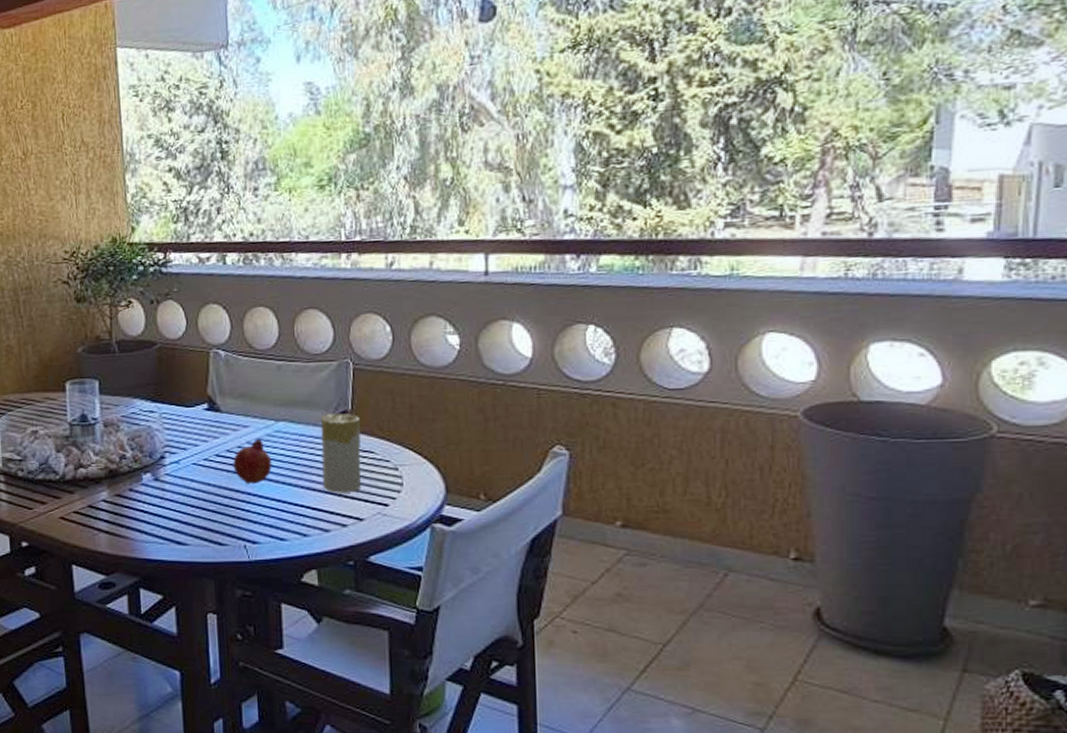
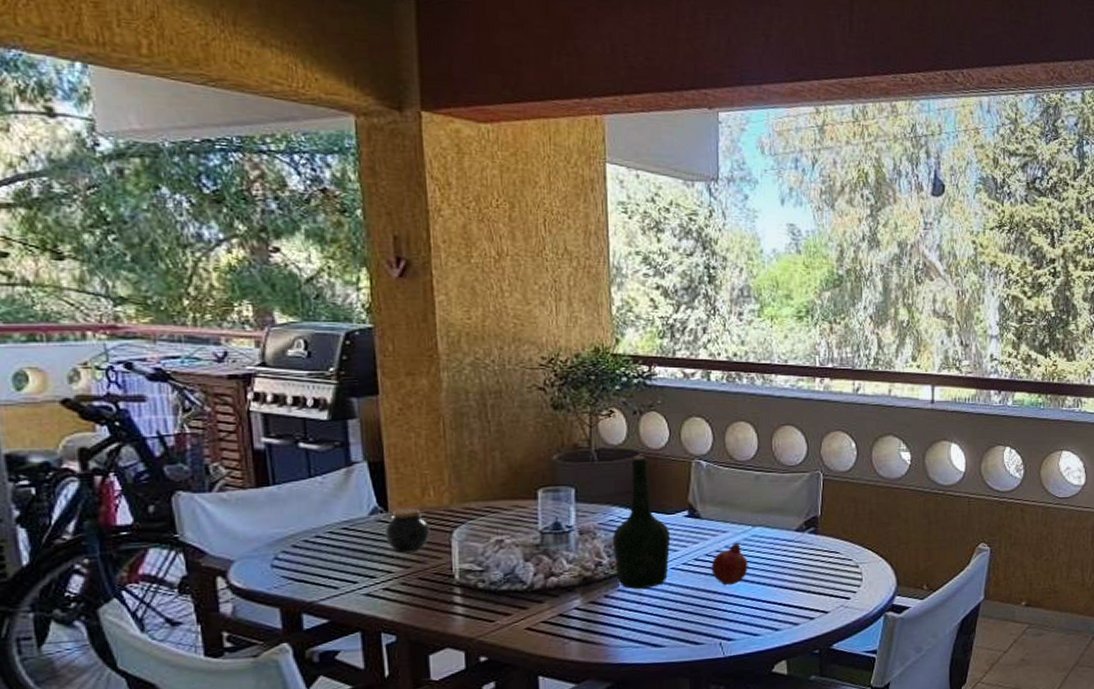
bottle: none [134,347,191,483] -> present [612,456,671,589]
candle: present [320,413,361,493] -> none [793,519,828,590]

